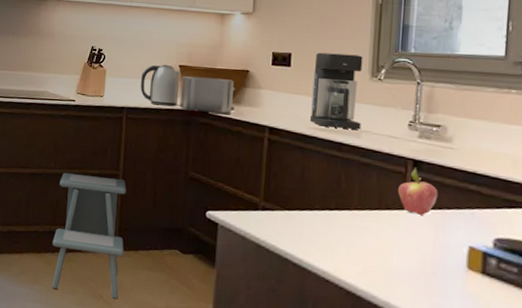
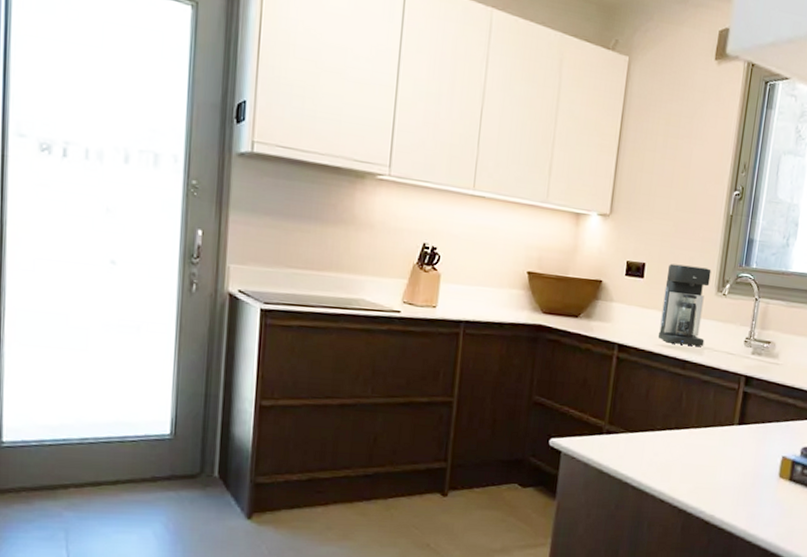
step stool: present [52,173,127,299] -> none [367,402,462,546]
kettle: present [140,64,181,107] -> none [482,269,529,321]
toaster: present [179,76,236,115] -> none [526,284,588,331]
fruit: present [397,167,438,215] -> none [730,383,763,430]

